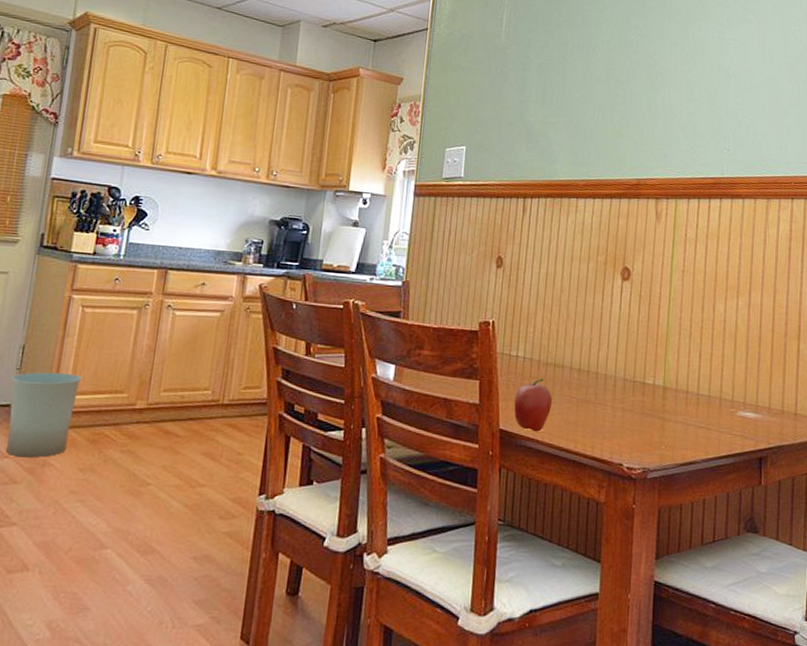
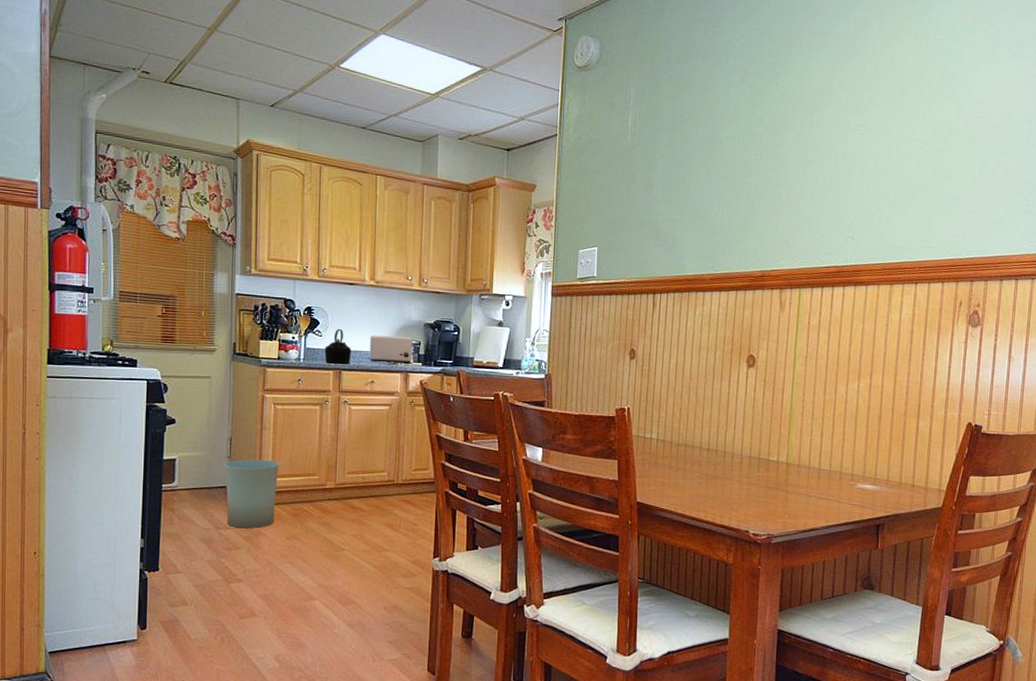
kettle: none [149,222,183,264] -> present [324,328,352,365]
toaster: none [201,230,256,265] -> present [368,335,414,364]
fruit: present [514,378,553,432] -> none [649,457,684,504]

